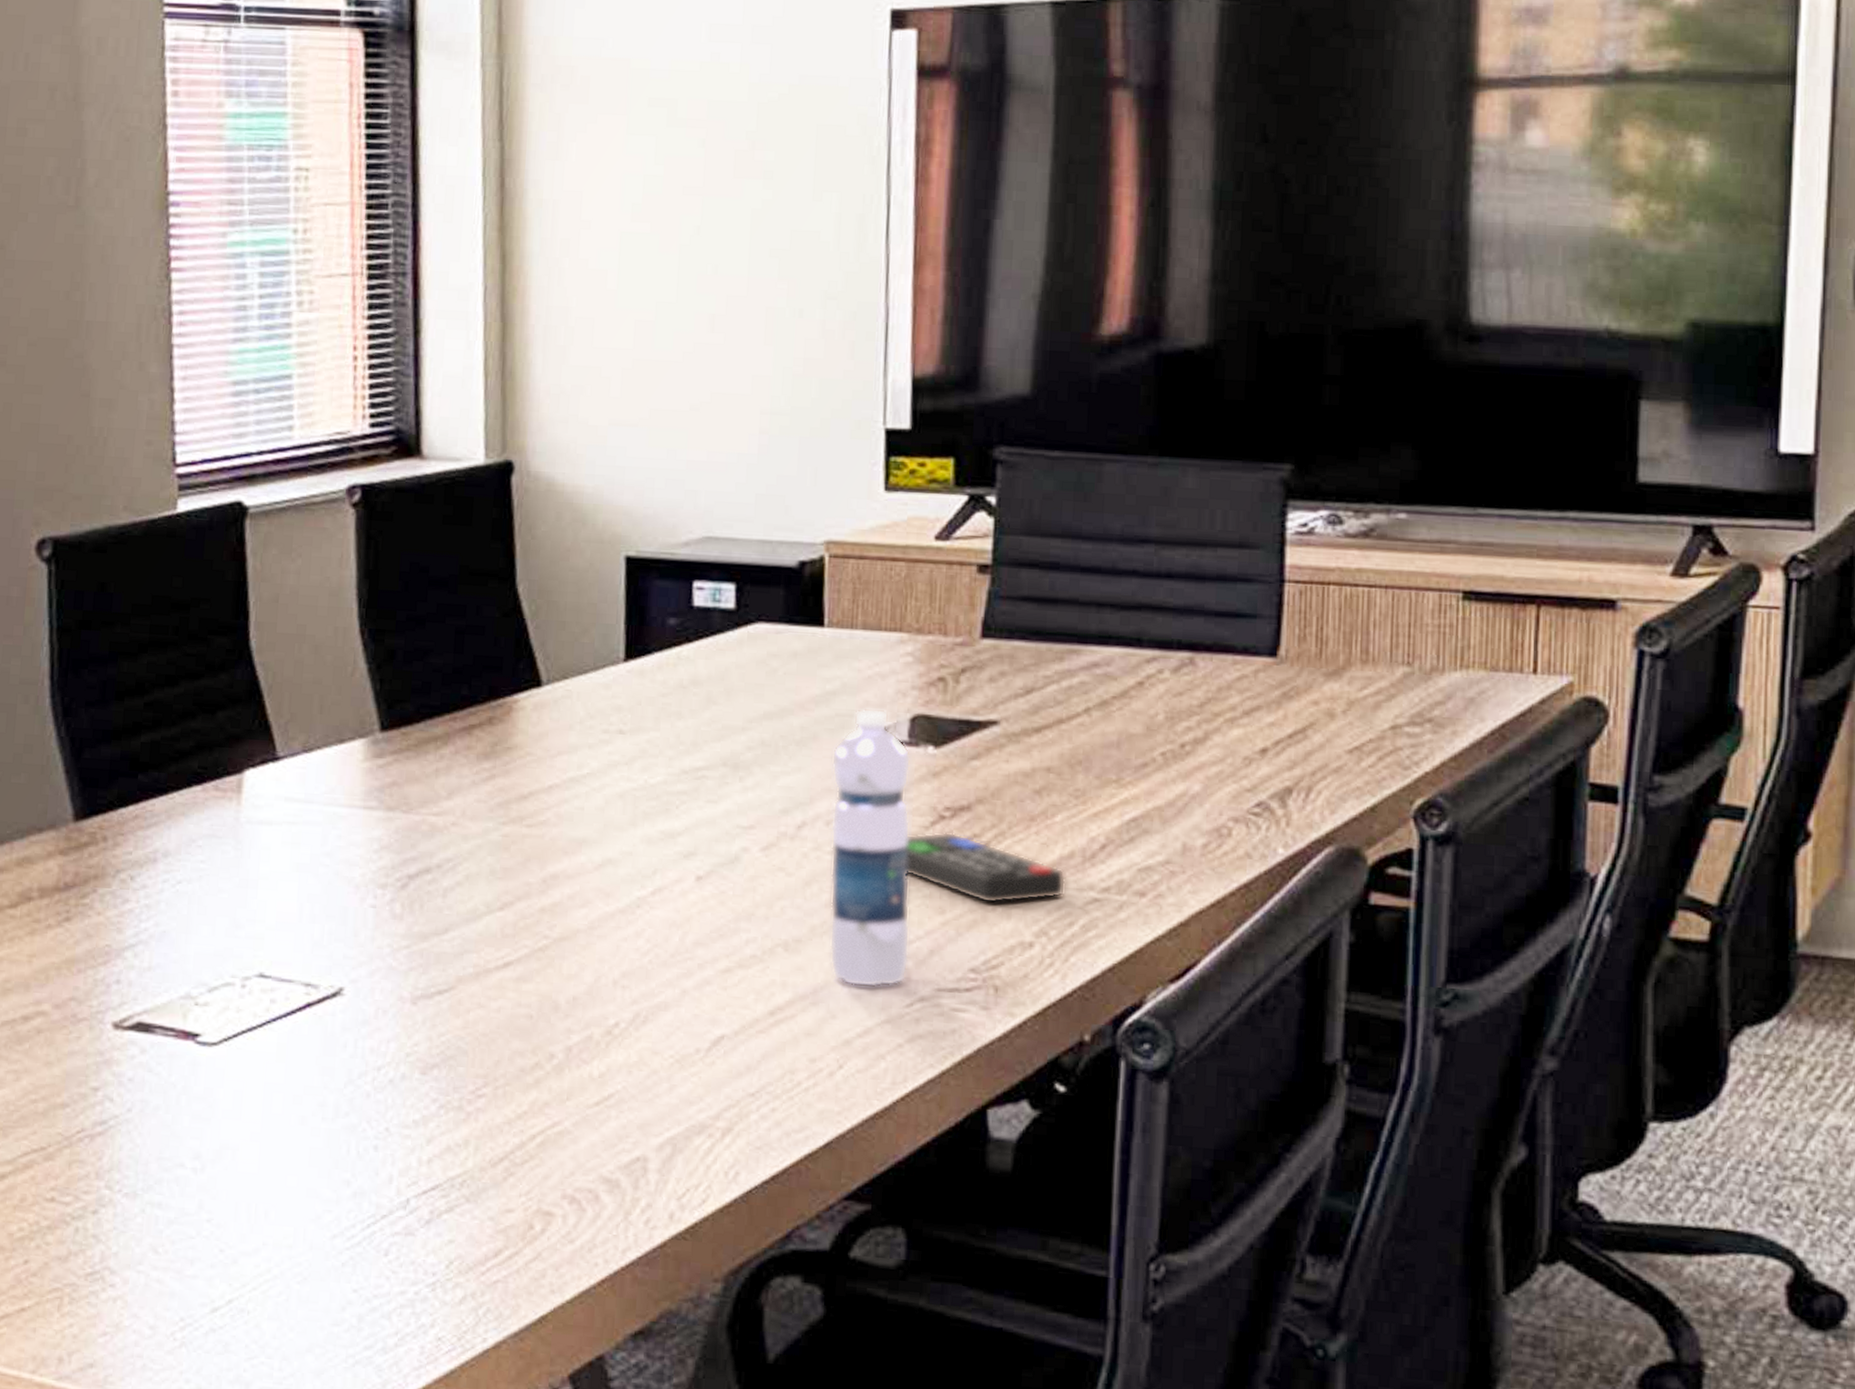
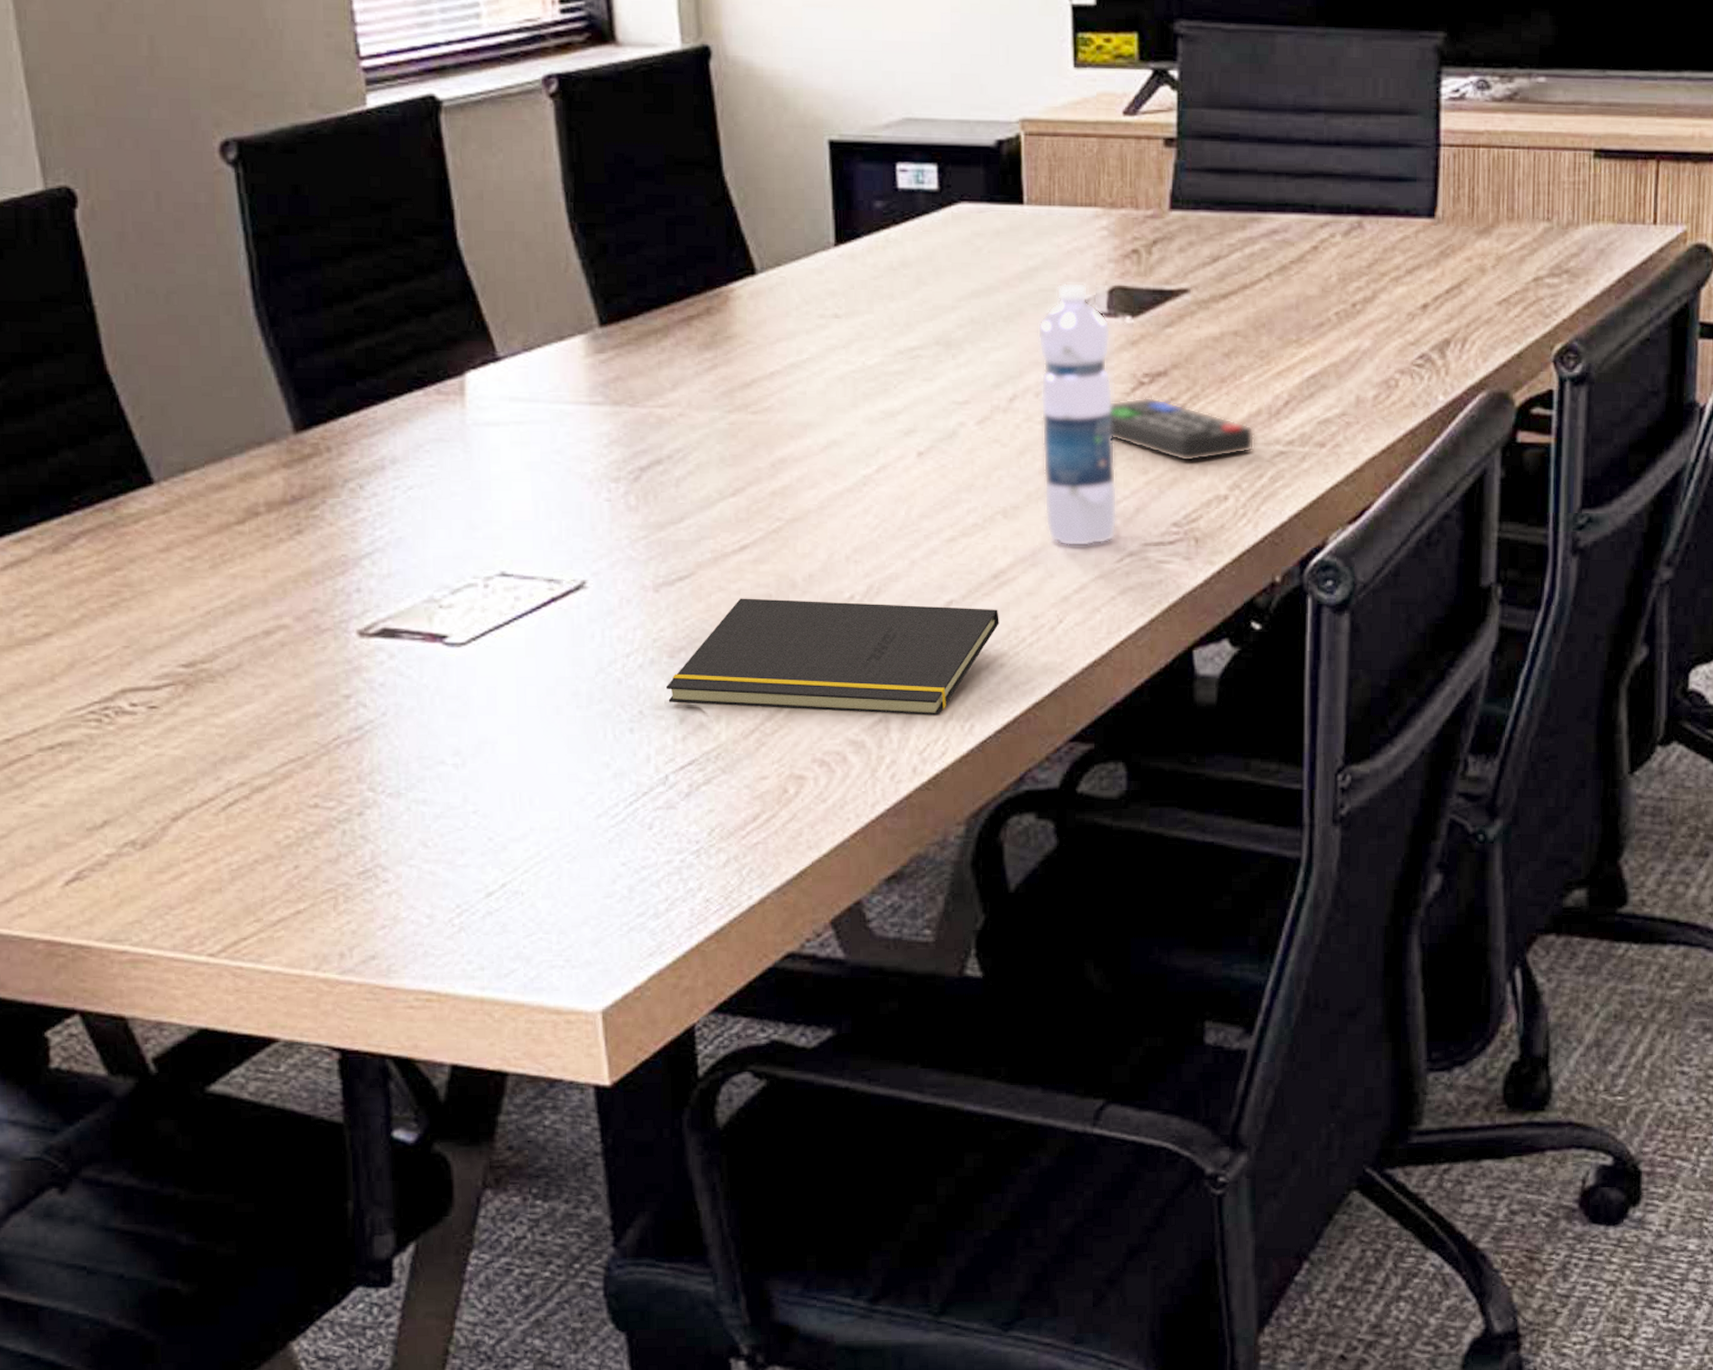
notepad: none [415,1017,774,1159] -> present [665,598,999,716]

